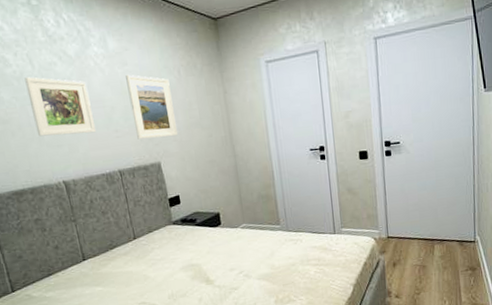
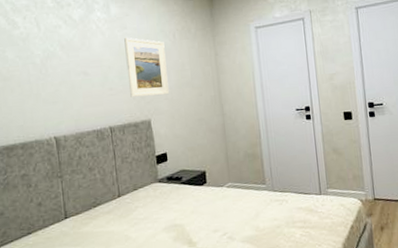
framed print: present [24,77,97,137] -> none [30,38,92,93]

